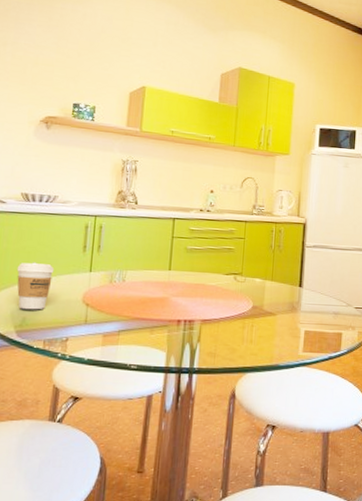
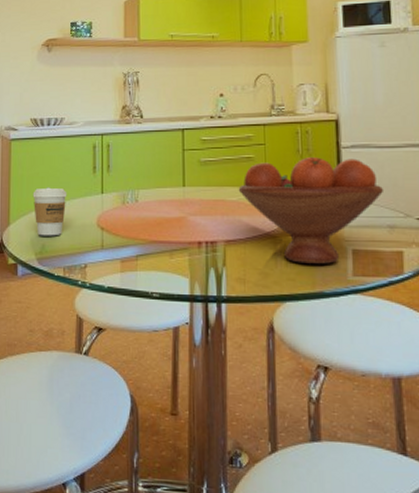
fruit bowl: none [218,252,334,342] -> present [238,157,384,264]

